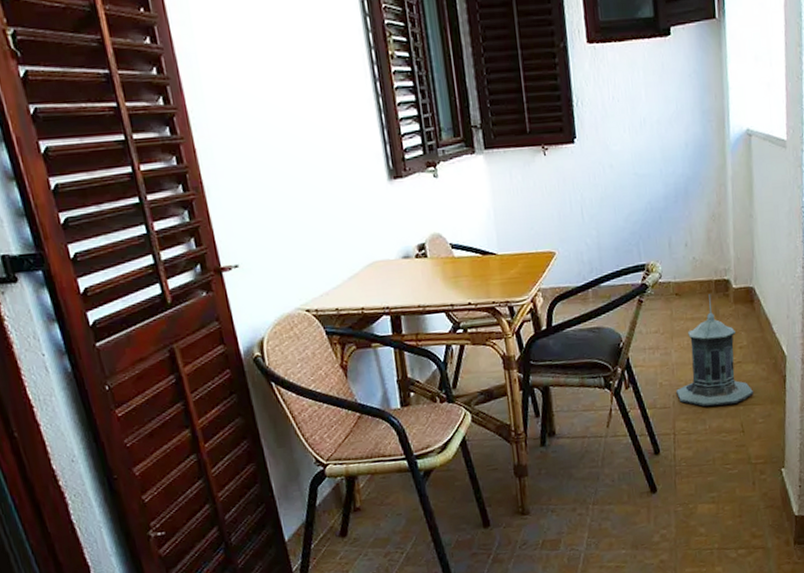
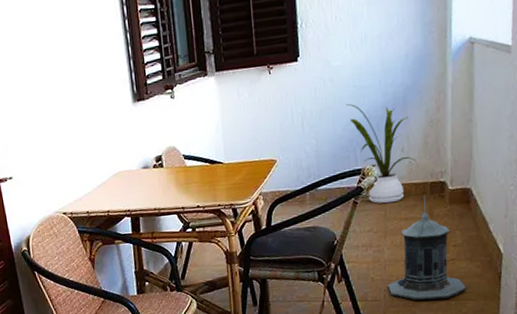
house plant: none [627,192,700,303] -> present [346,103,416,204]

